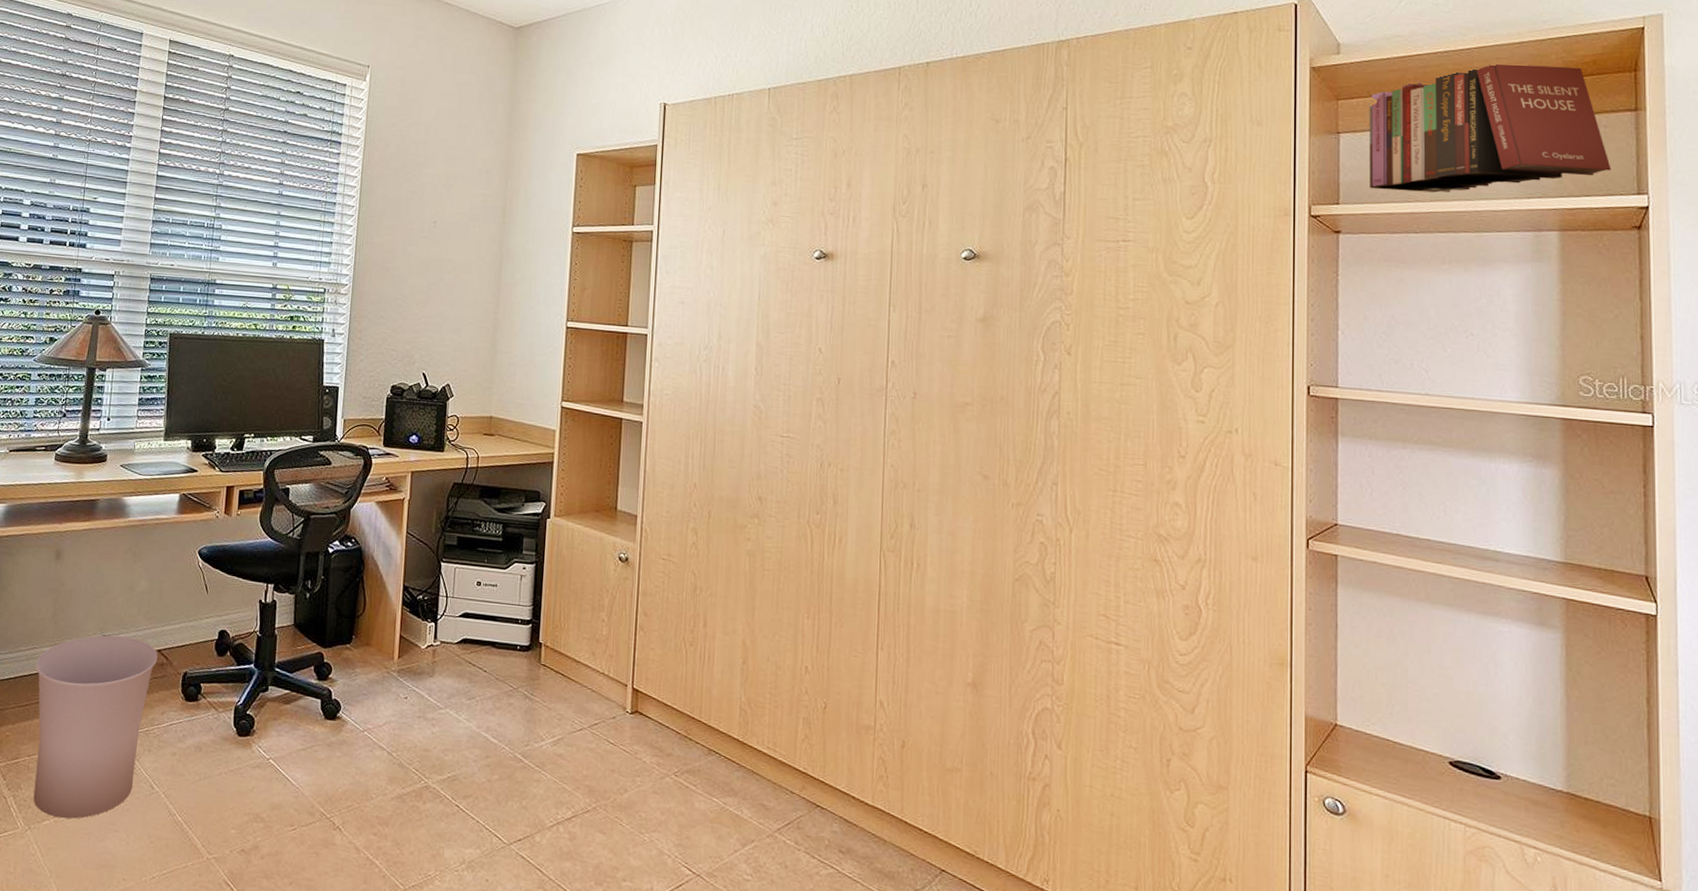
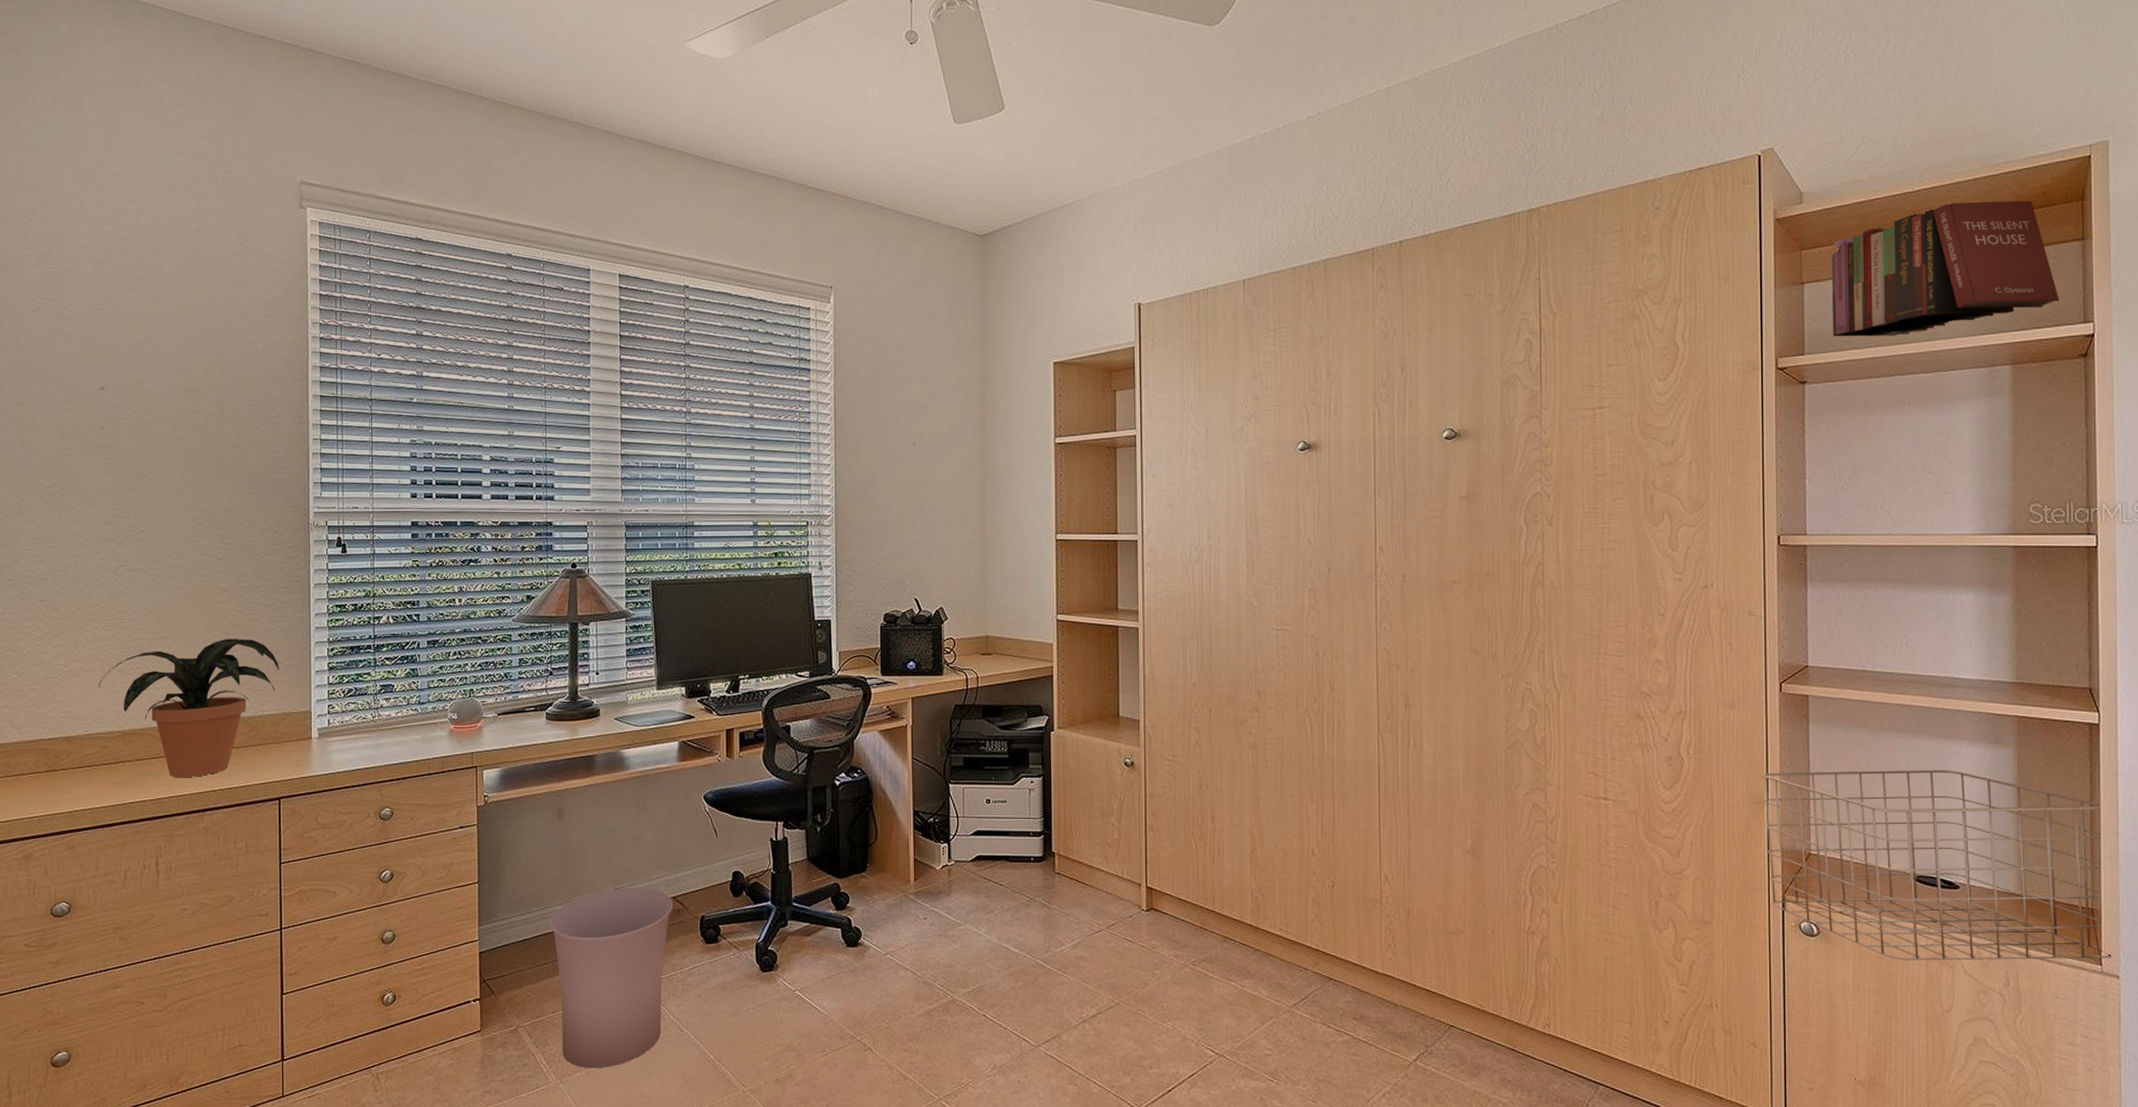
basket: none [1284,632,1673,875] -> present [1761,770,2112,961]

